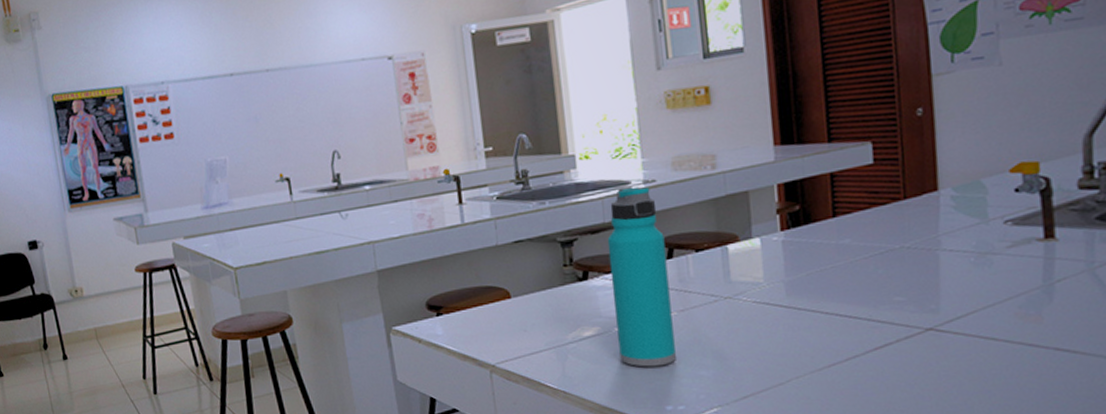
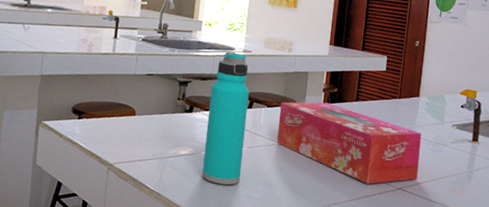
tissue box: none [714,228,957,331] -> present [277,102,422,184]

